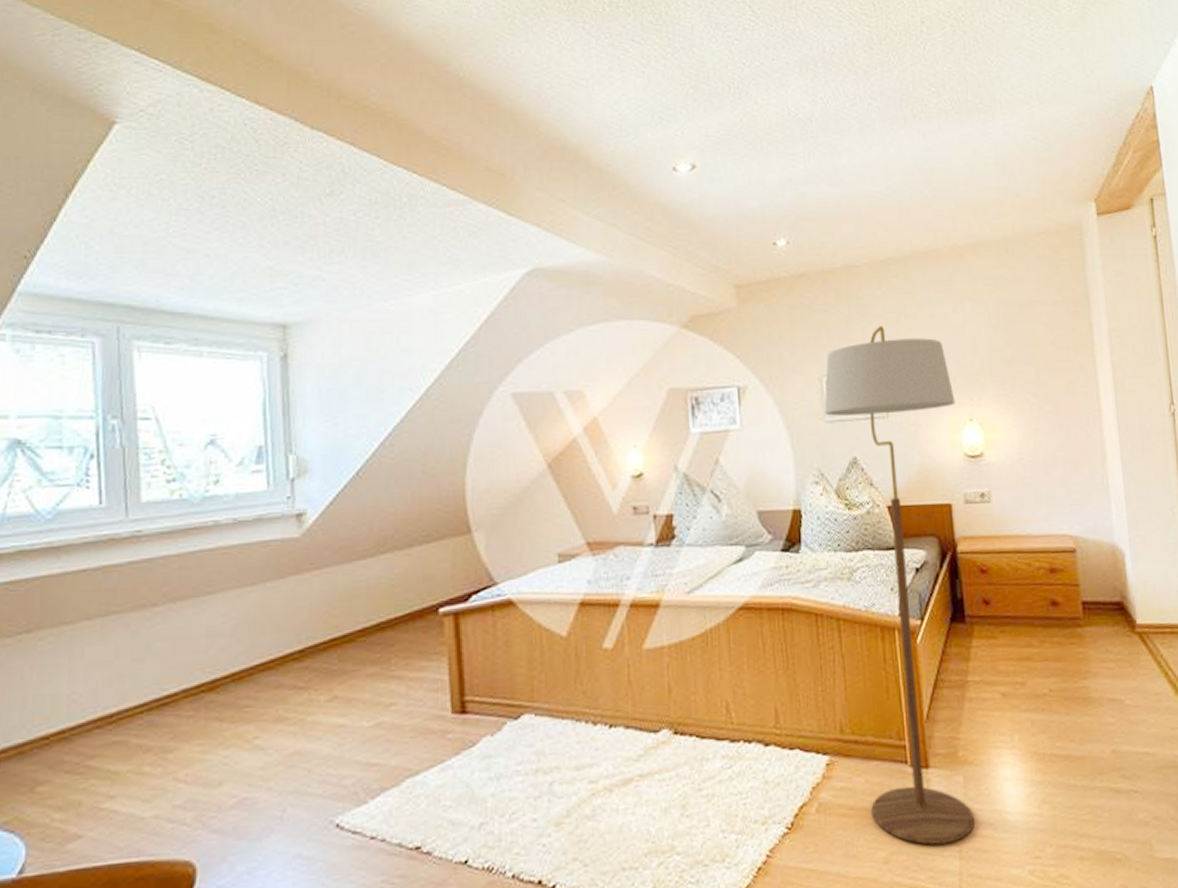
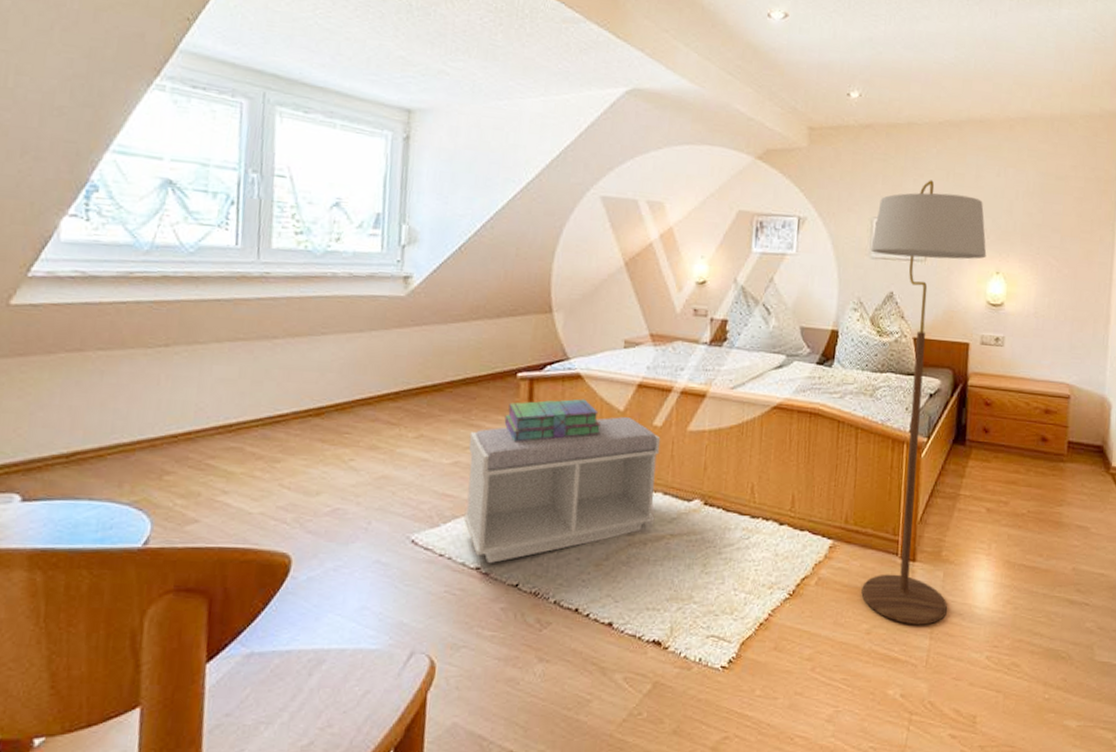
bench: none [391,643,619,841] -> present [463,417,661,564]
stack of books: none [430,628,544,690] -> present [504,399,601,442]

